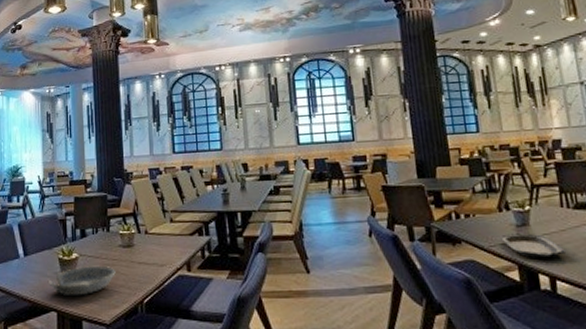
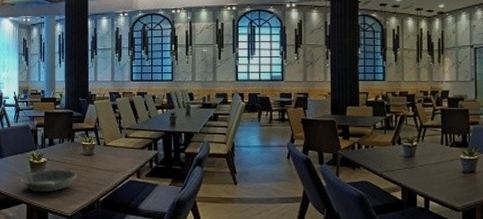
serving tray: present [500,232,567,259] -> none [391,161,441,184]

